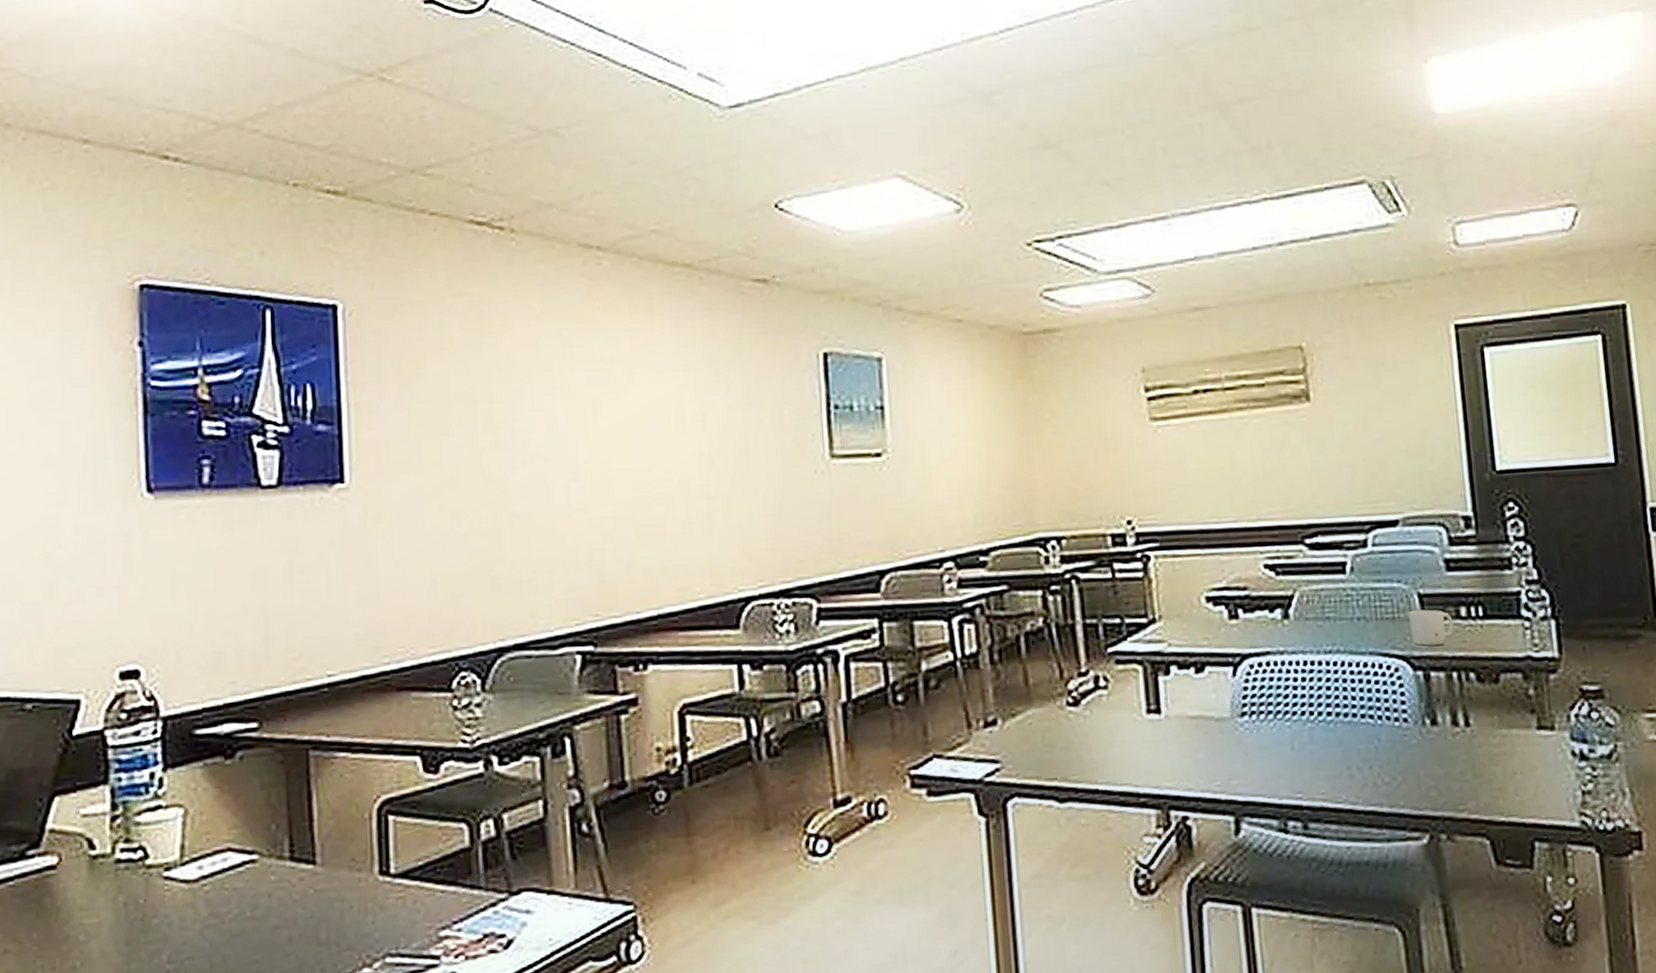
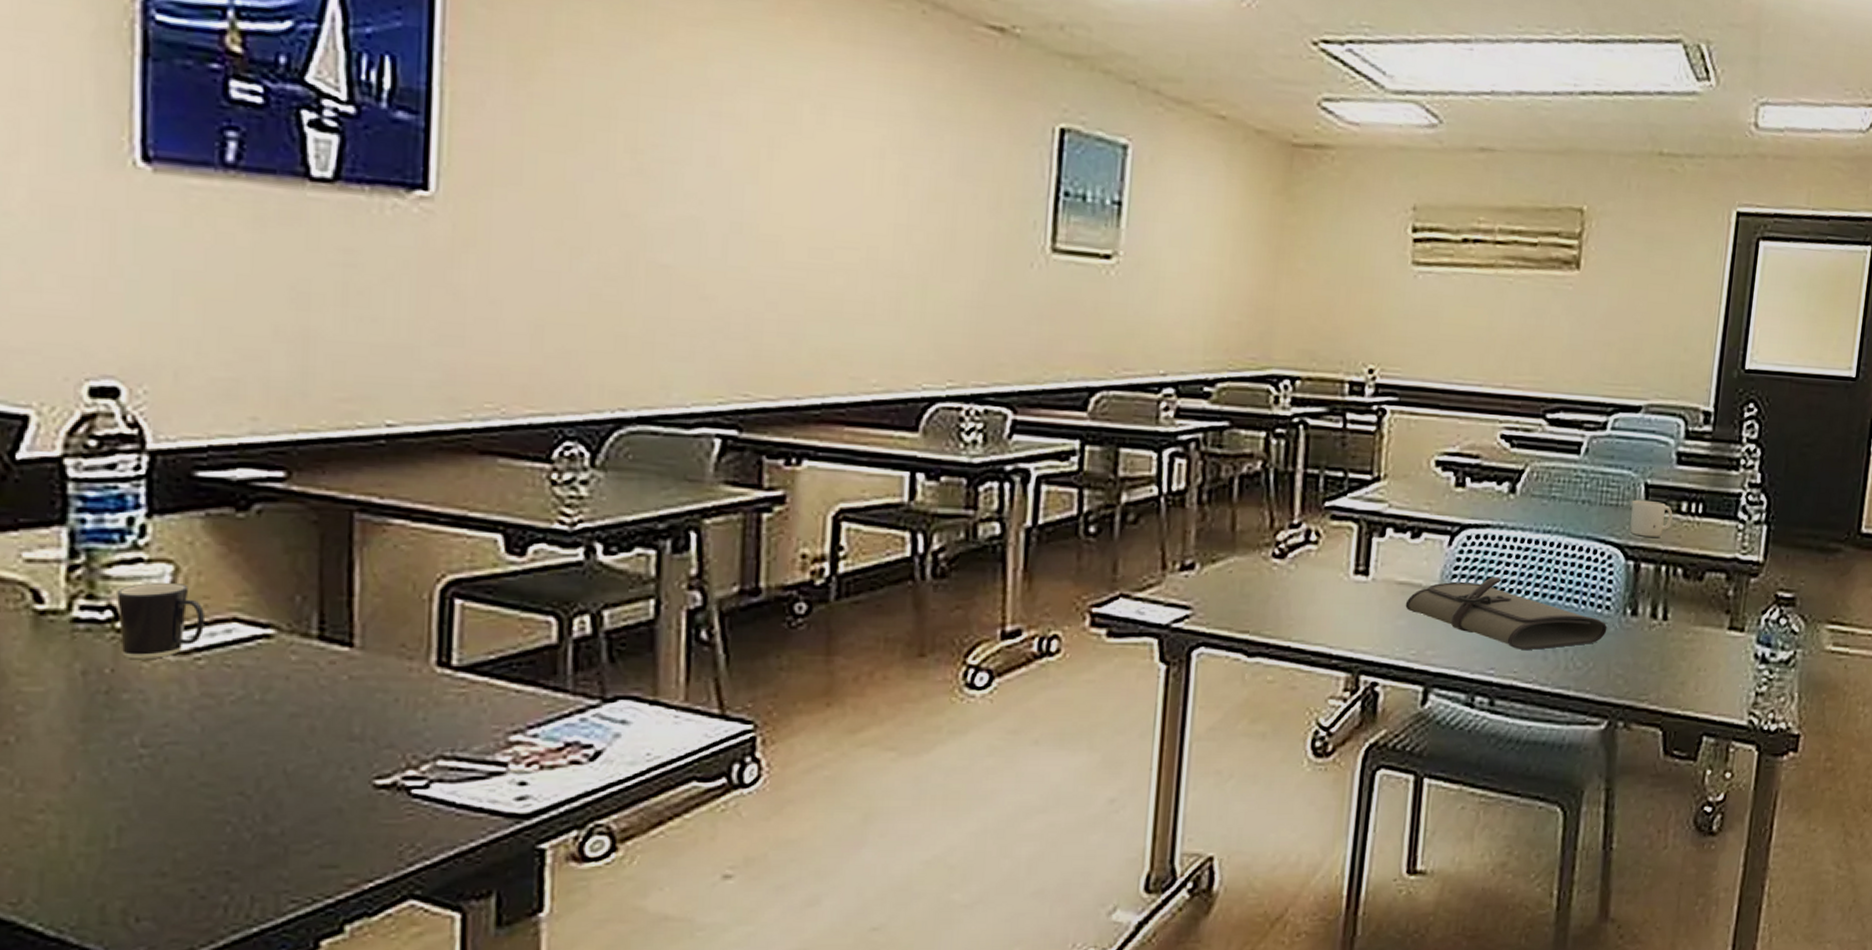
mug: none [145,822,208,890] -> present [117,582,206,660]
tool roll: none [1201,701,1409,771] -> present [1405,577,1607,650]

